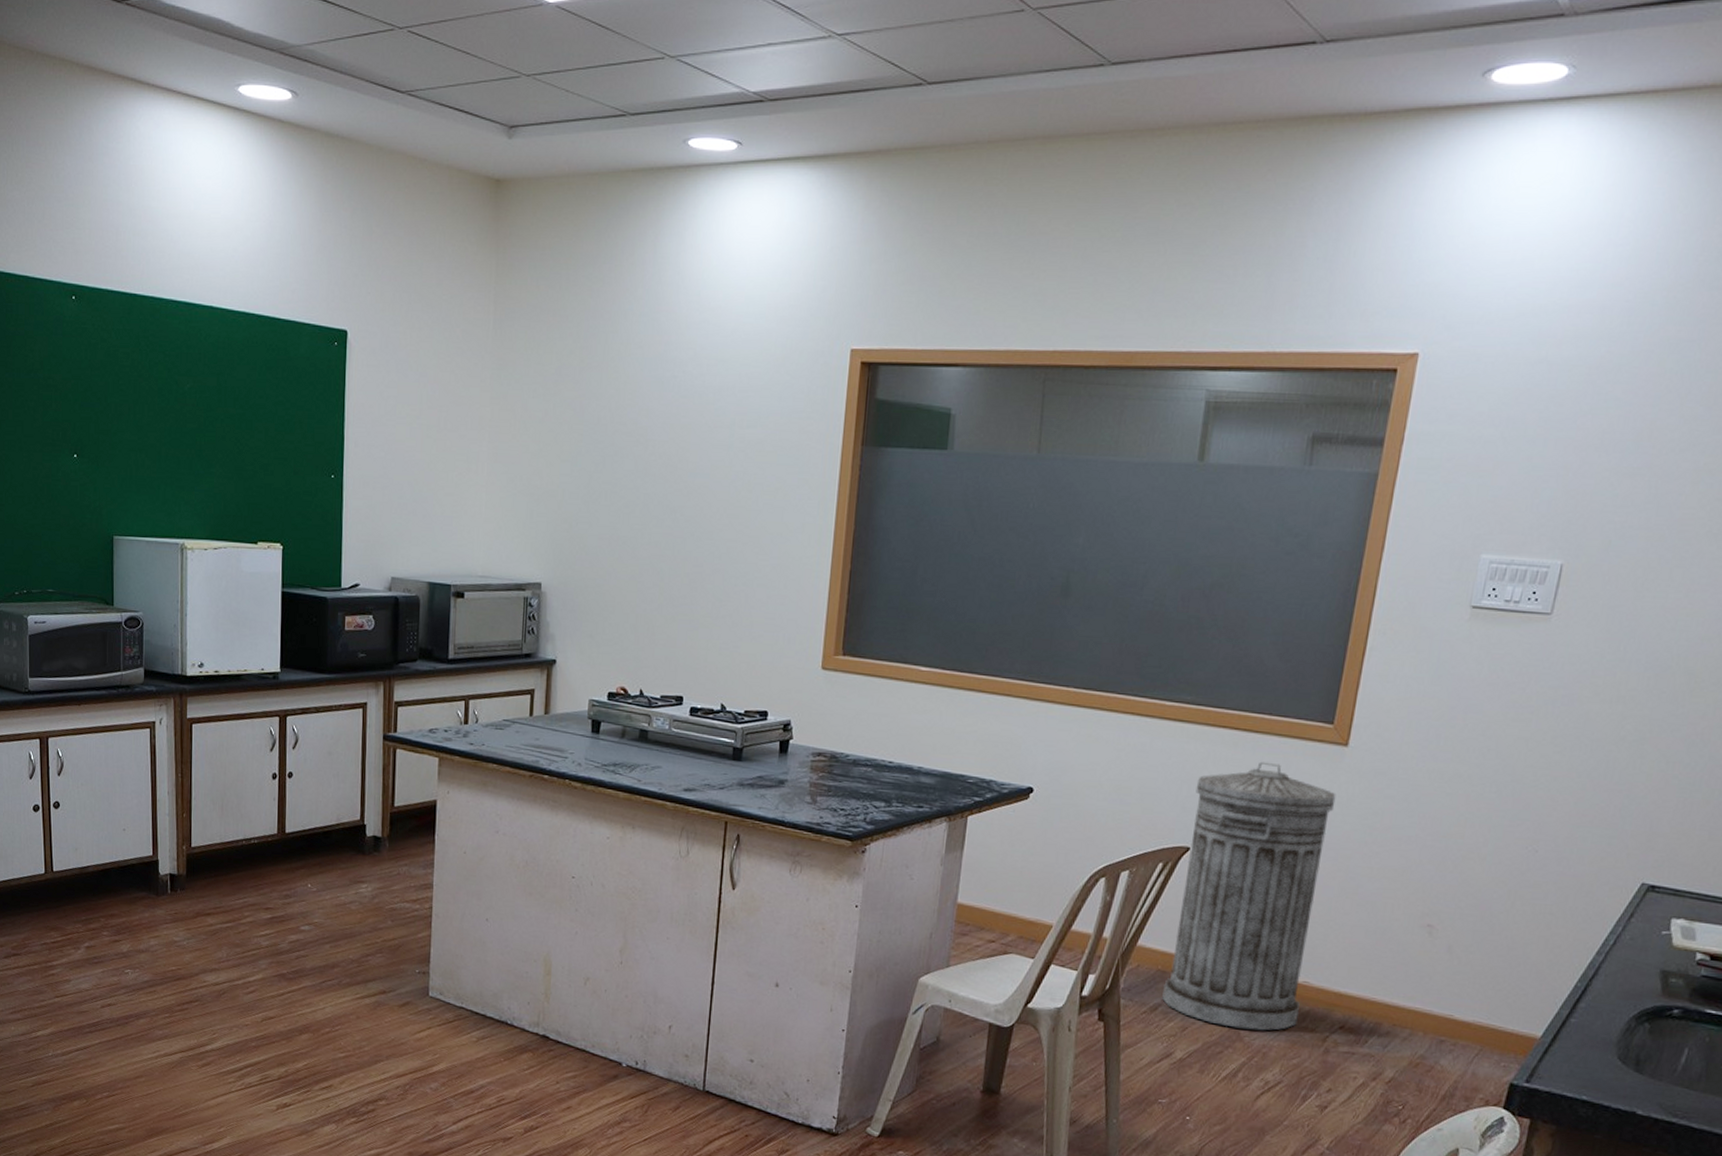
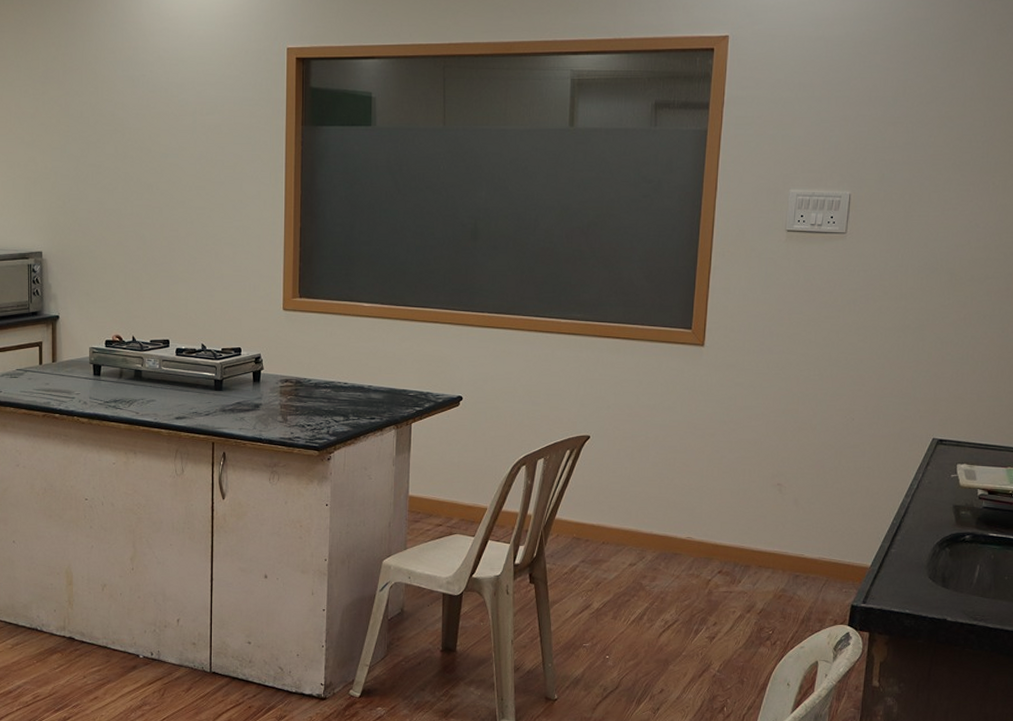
trash can: present [1162,761,1336,1031] -> none [579,363,699,580]

